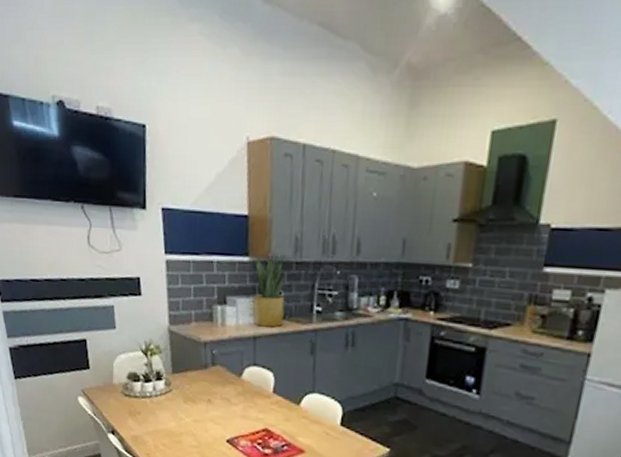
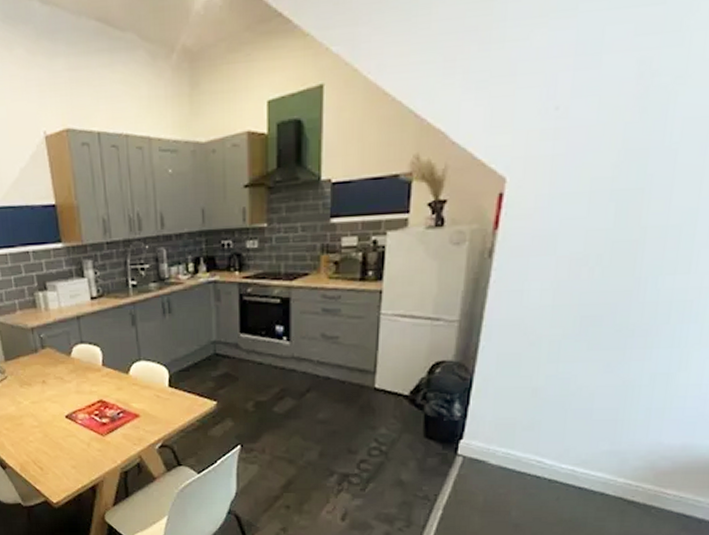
planter: present [253,254,285,328] -> none [65,237,103,306]

